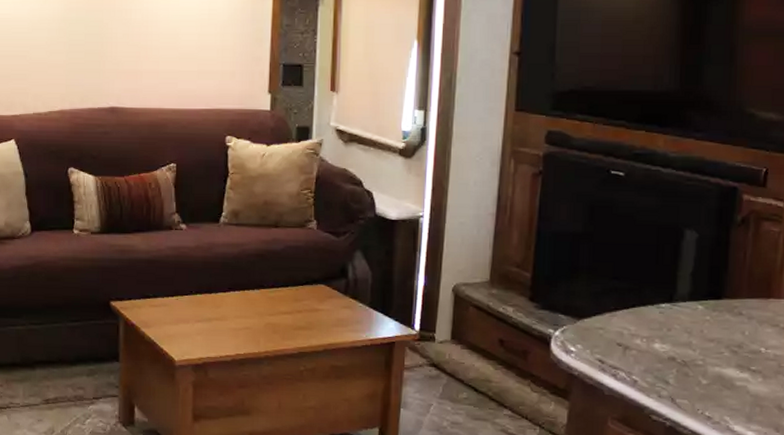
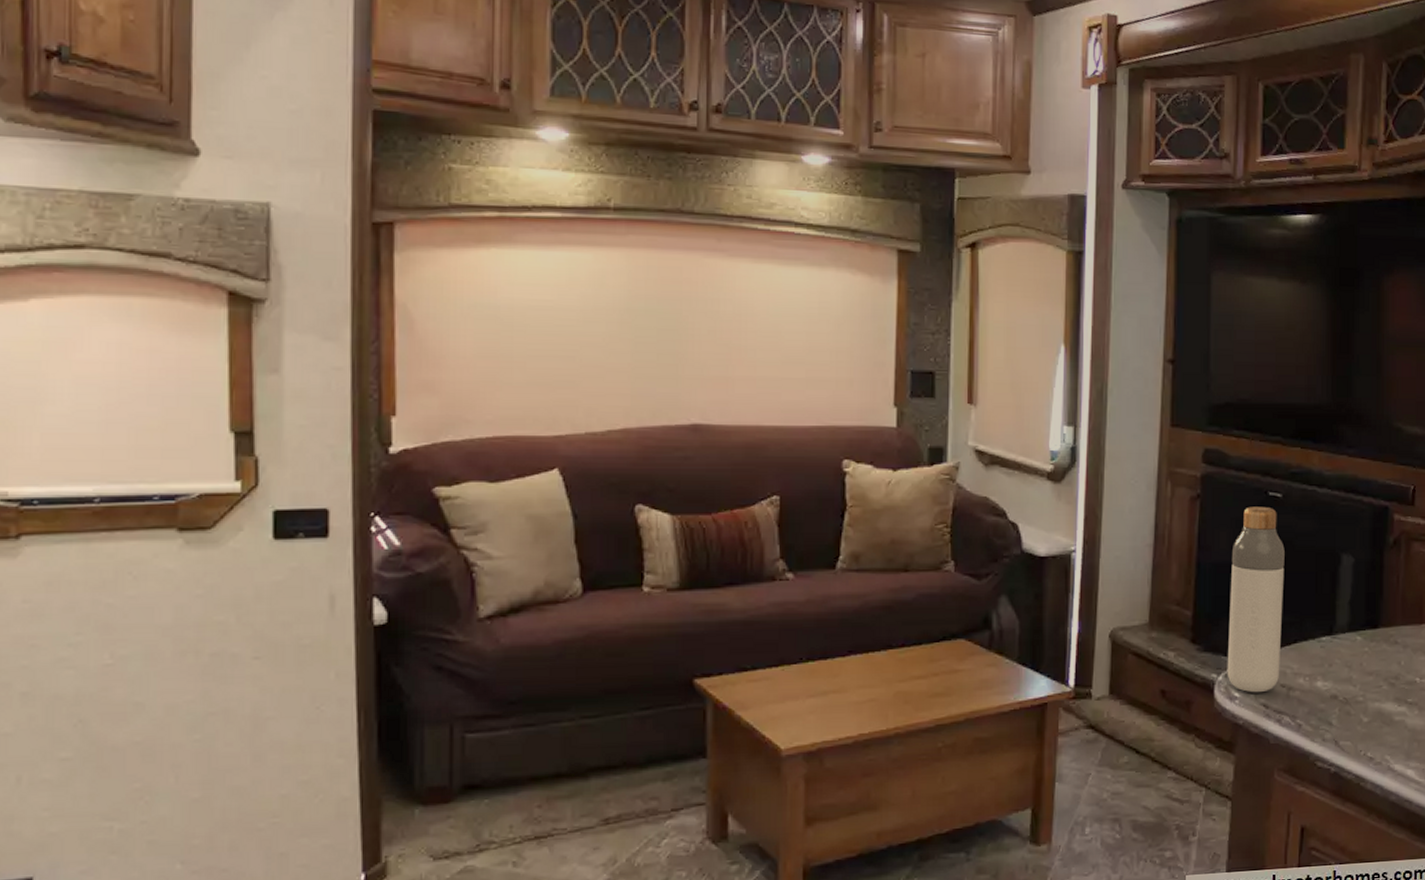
bottle: none [563,183,626,349] -> present [1227,506,1285,693]

